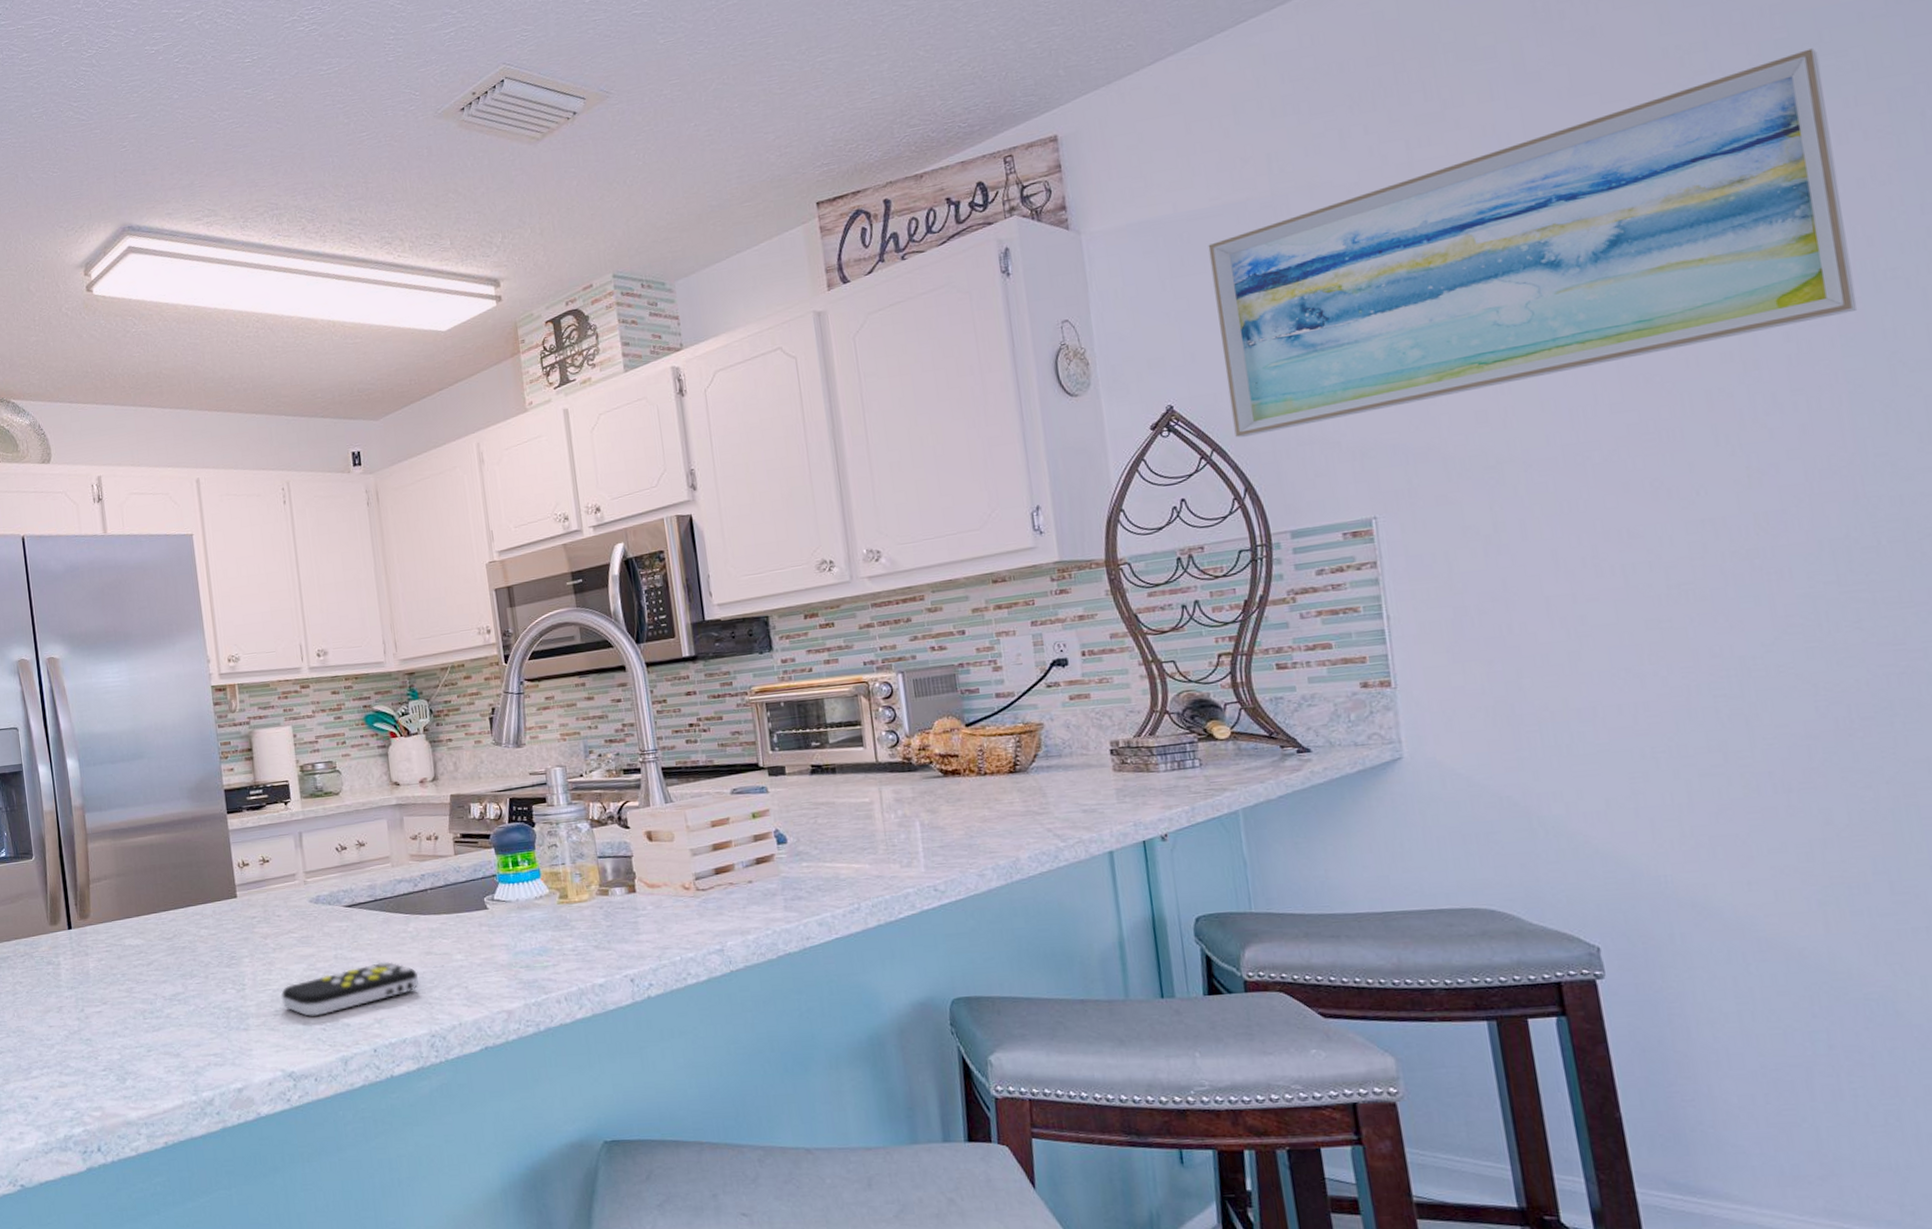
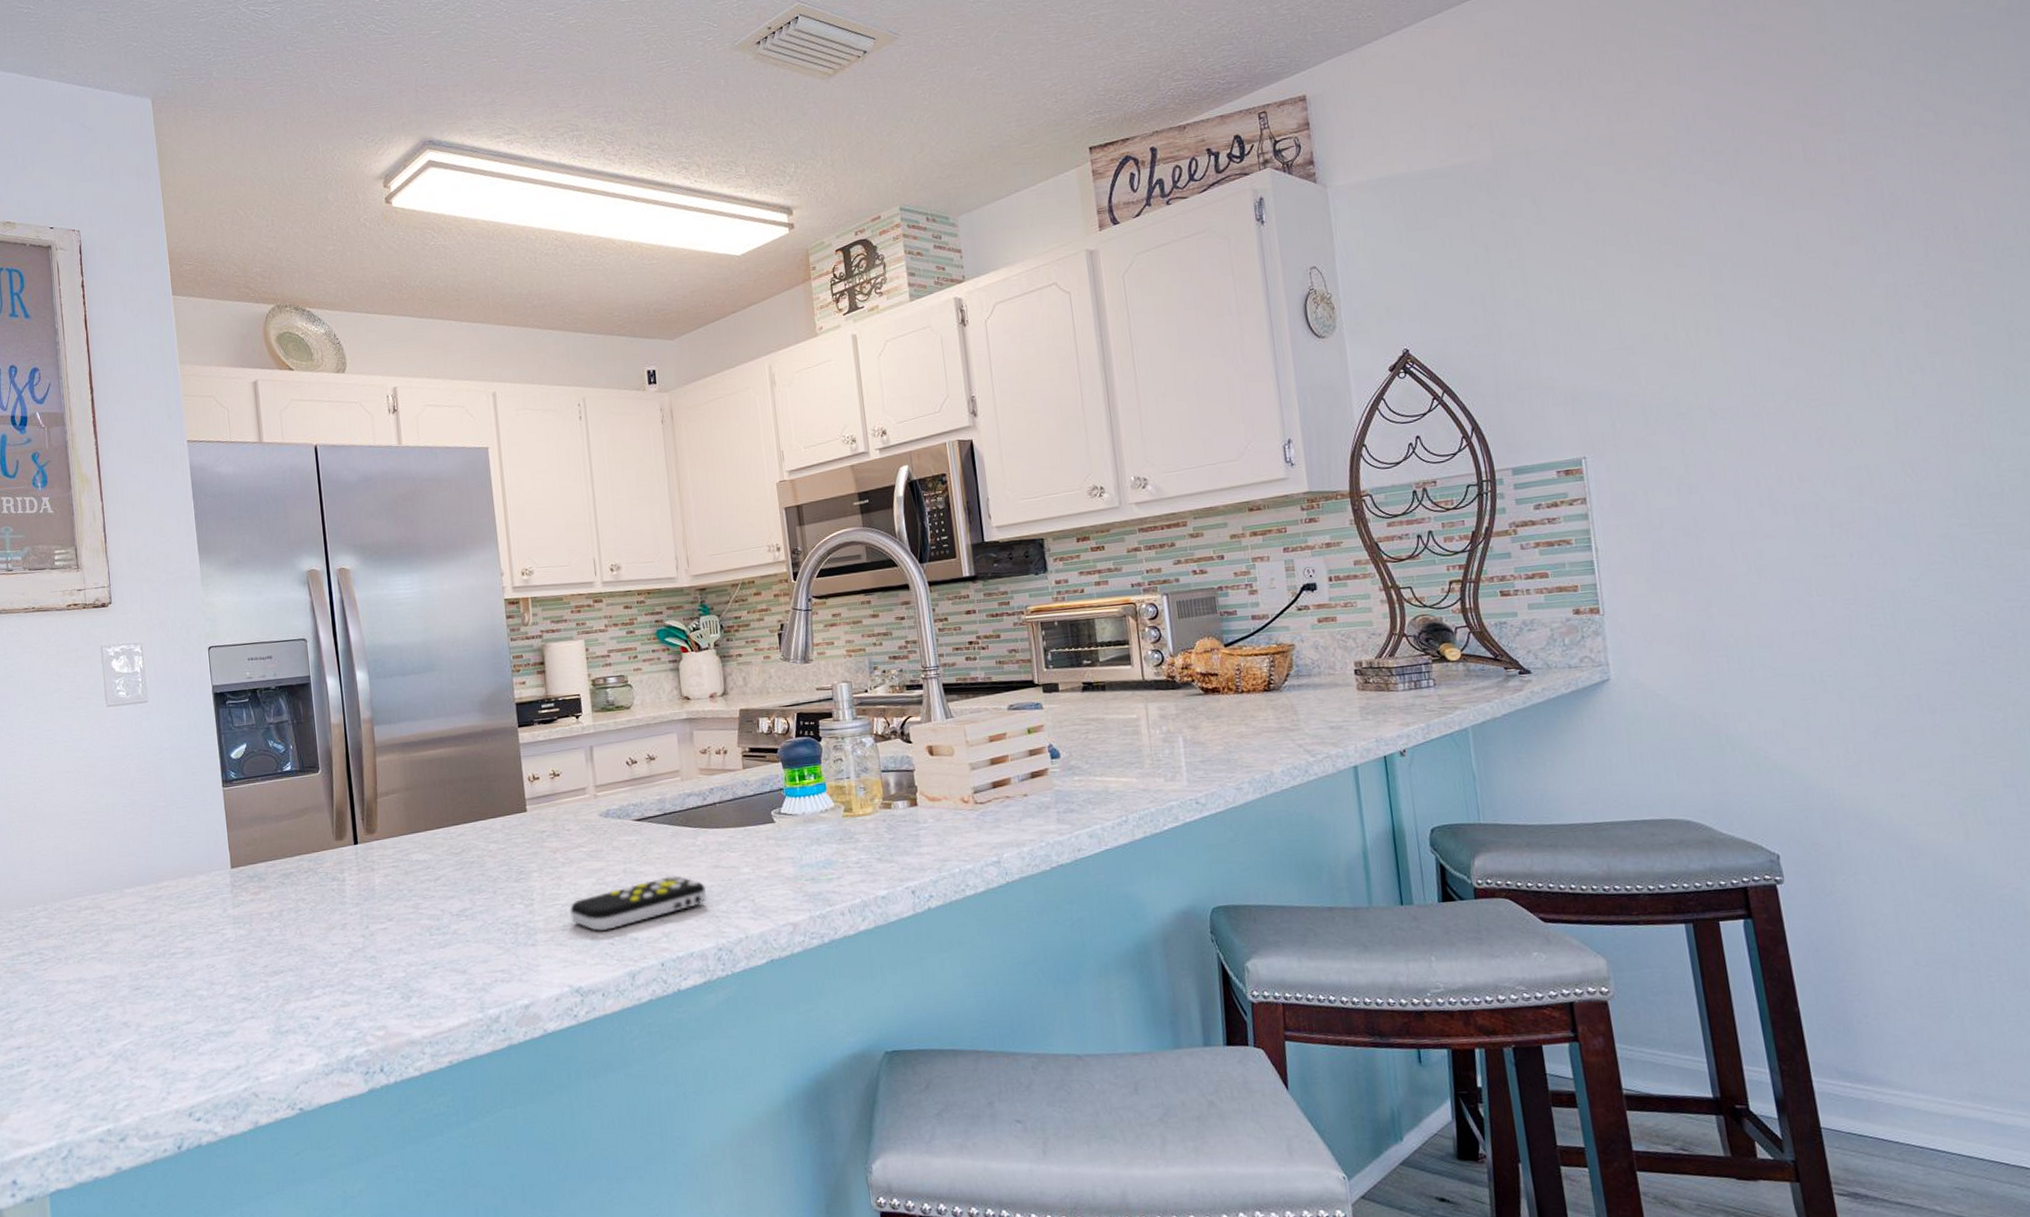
wall art: present [1208,48,1858,438] -> none [1438,51,1982,381]

